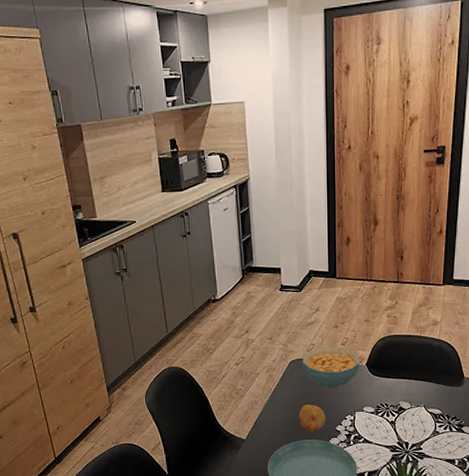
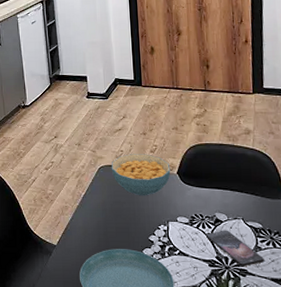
fruit: present [298,404,325,432] -> none [109,212,138,241]
smartphone: none [389,417,441,451] -> present [205,230,264,267]

